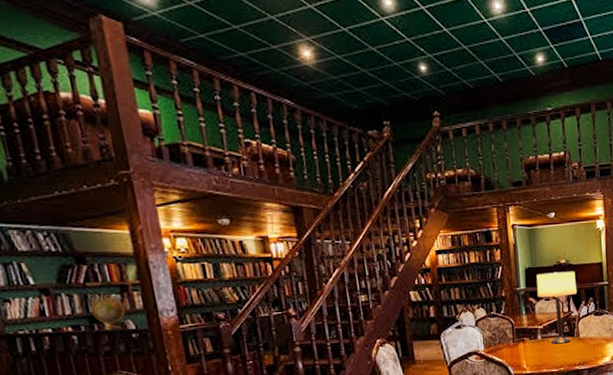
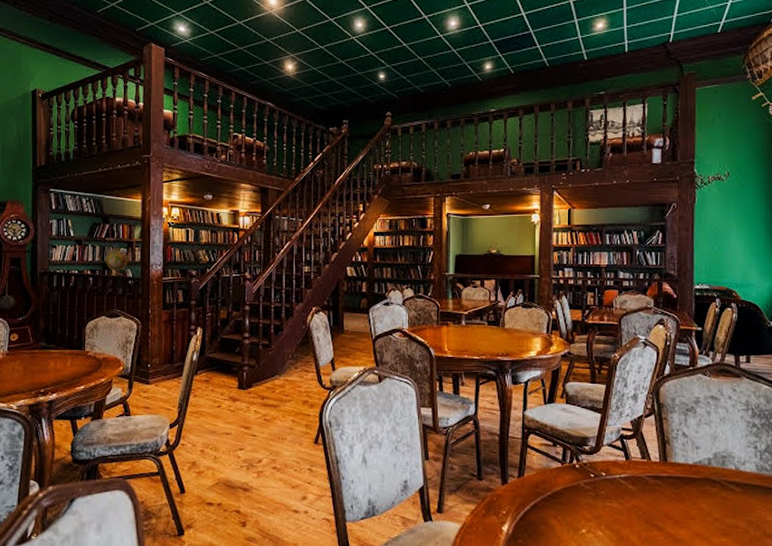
table lamp: present [536,271,577,345] -> none [466,261,505,333]

